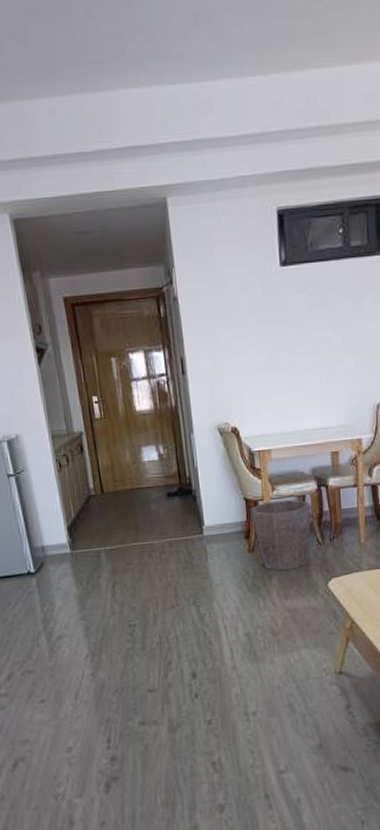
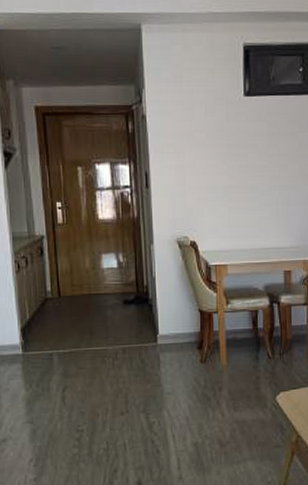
waste bin: present [250,499,312,571] -> none [204,313,264,383]

